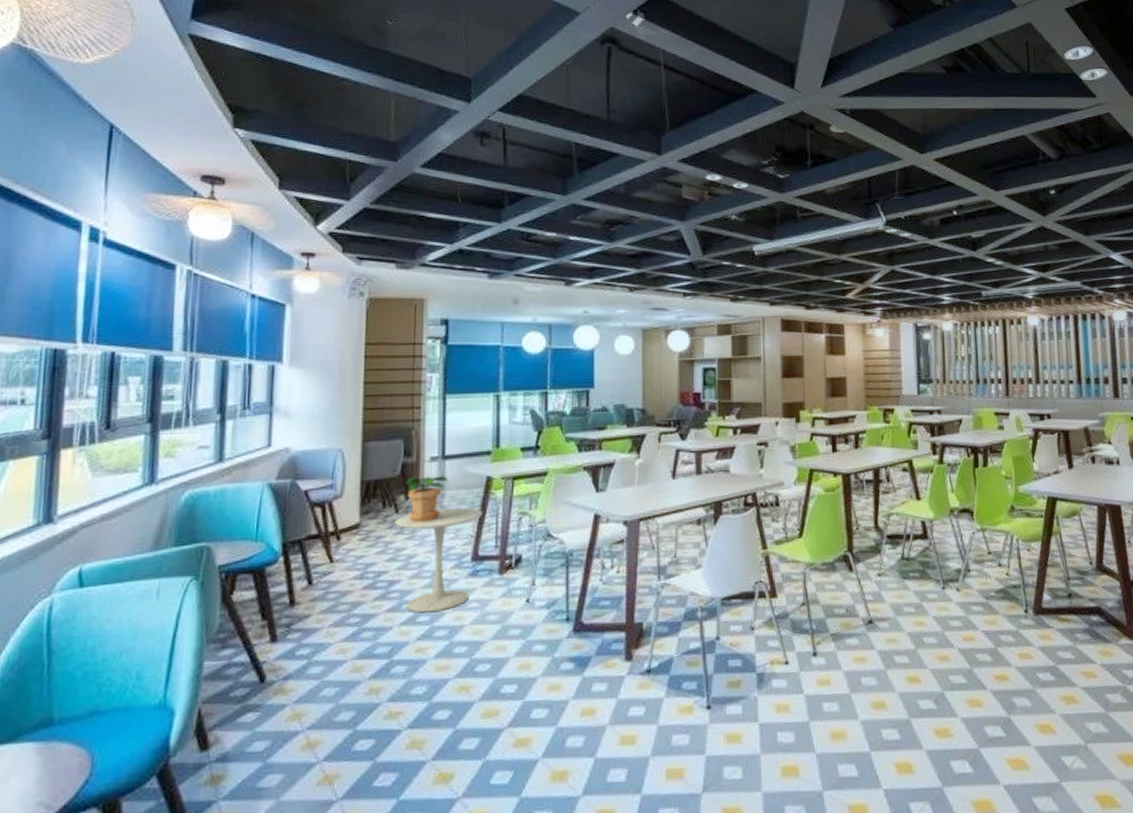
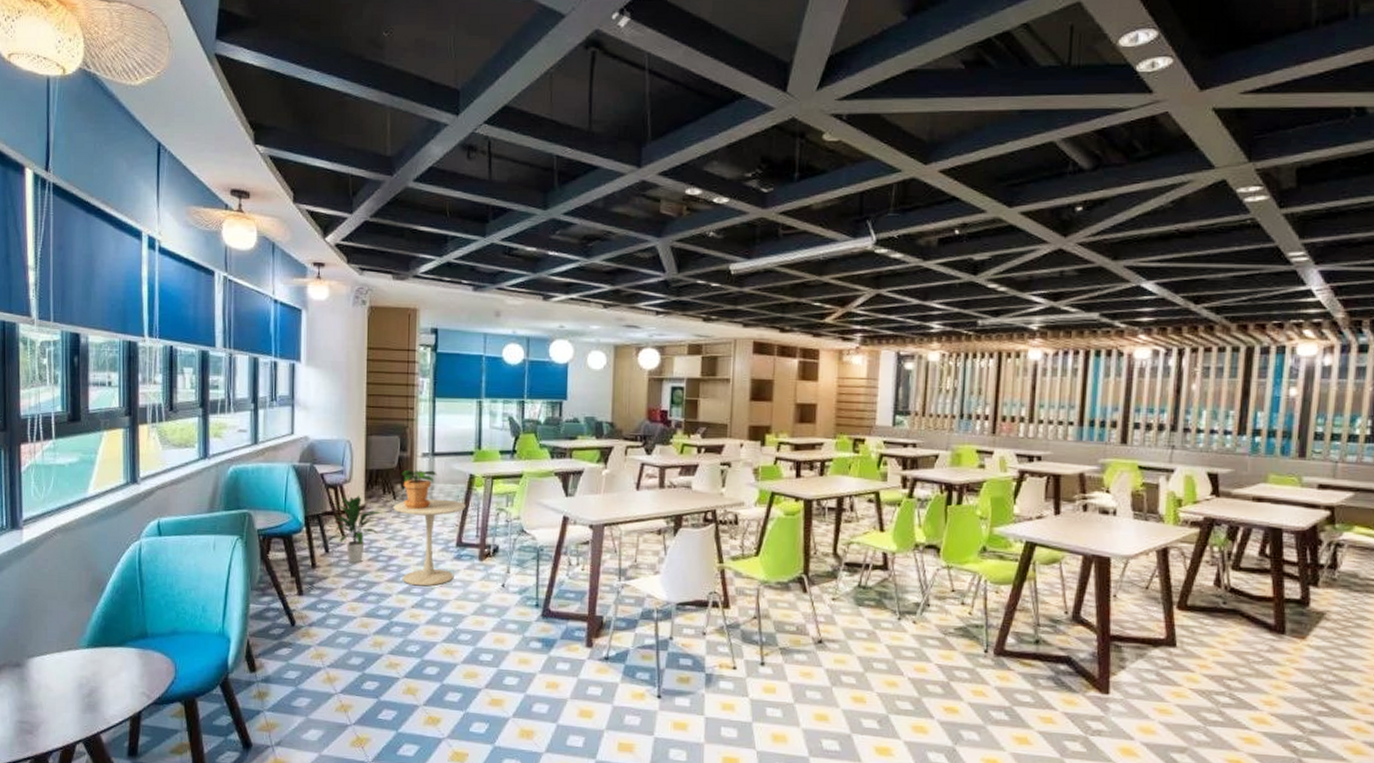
indoor plant: none [307,512,382,594] -> present [325,495,382,563]

